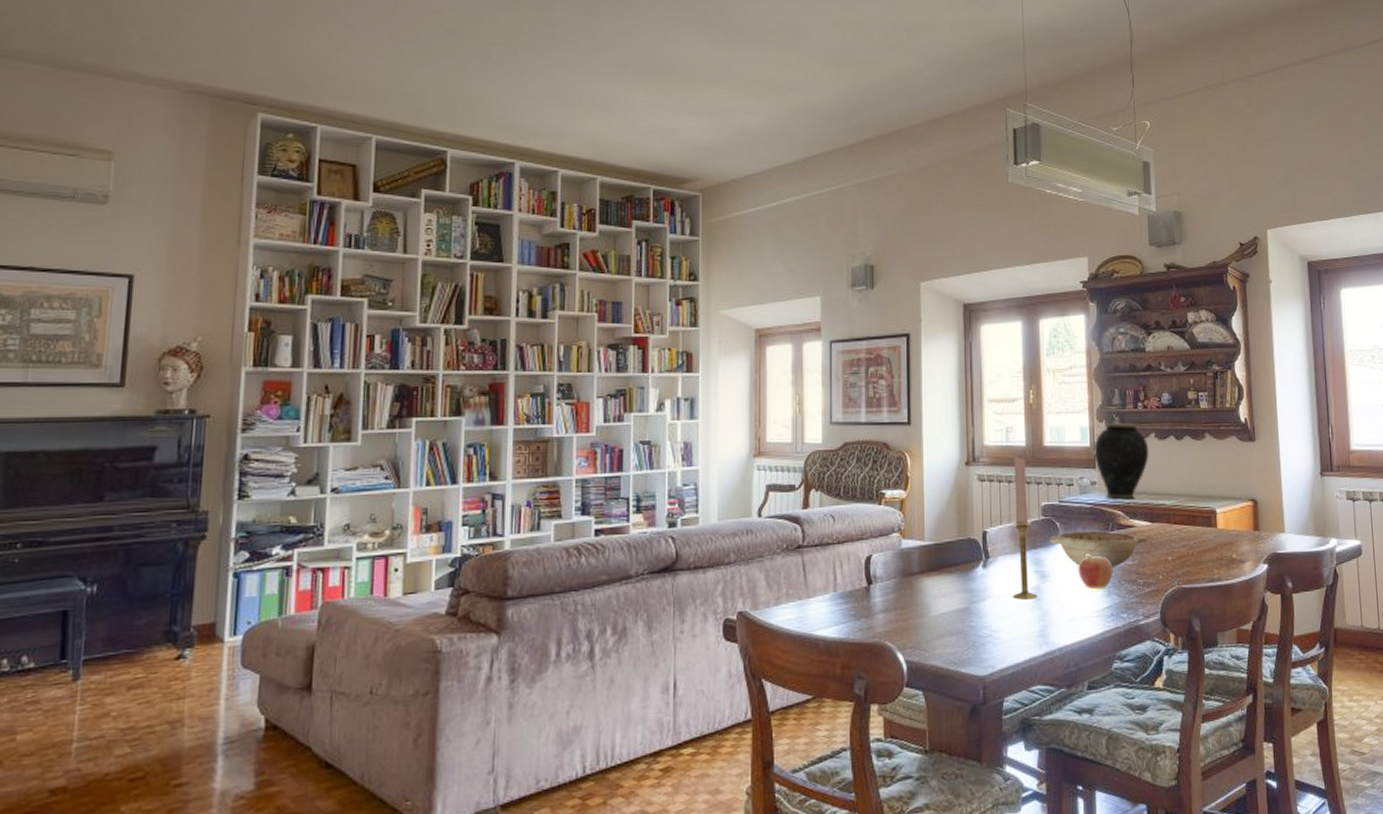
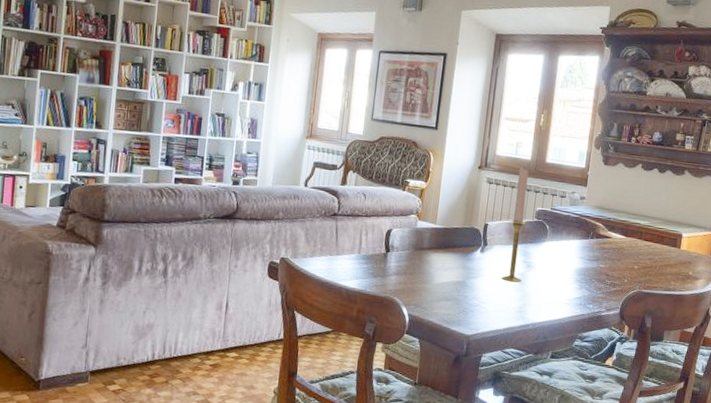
decorative bowl: present [1050,530,1148,567] -> none [539,234,620,268]
fruit: present [1078,553,1113,590] -> none [558,253,588,283]
vase: present [1094,423,1149,500] -> none [587,151,635,216]

